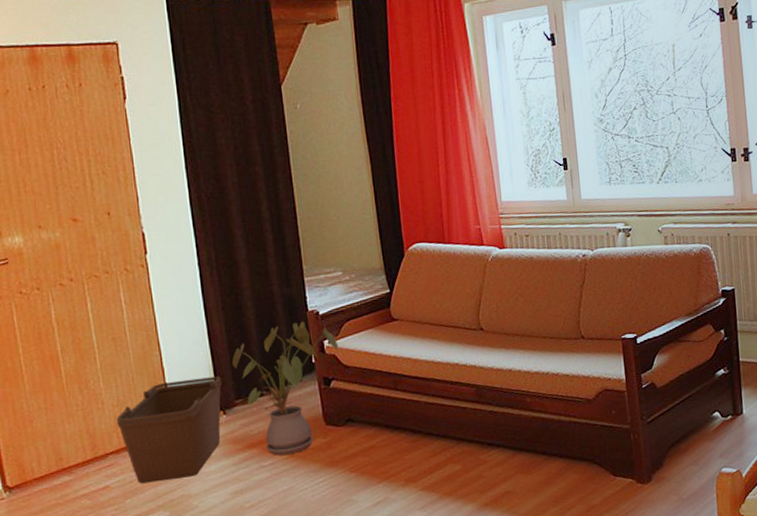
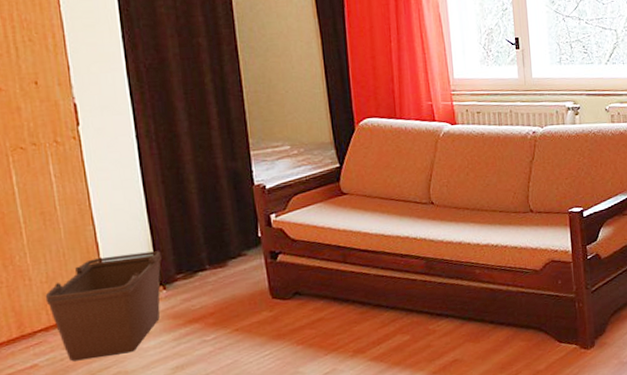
house plant: present [232,321,339,455] -> none [172,195,286,330]

